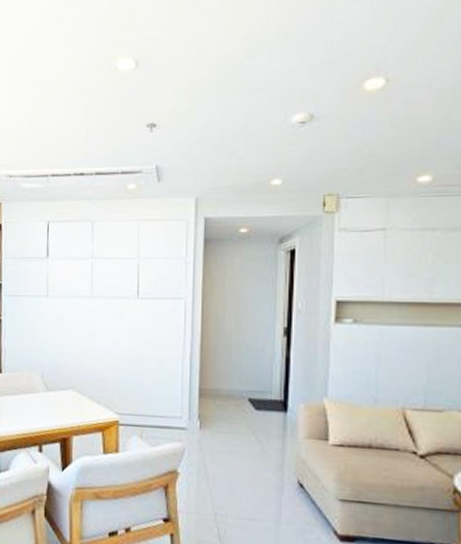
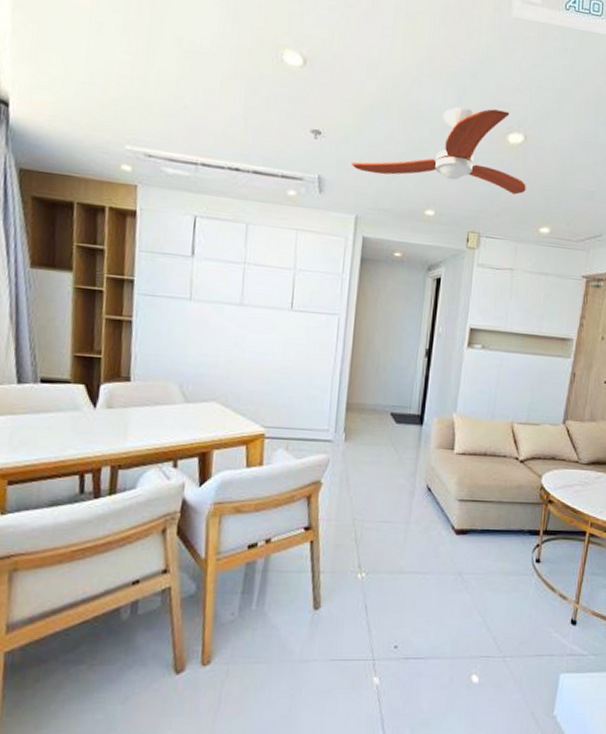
ceiling fan: none [188,57,394,154] -> present [351,107,526,195]

